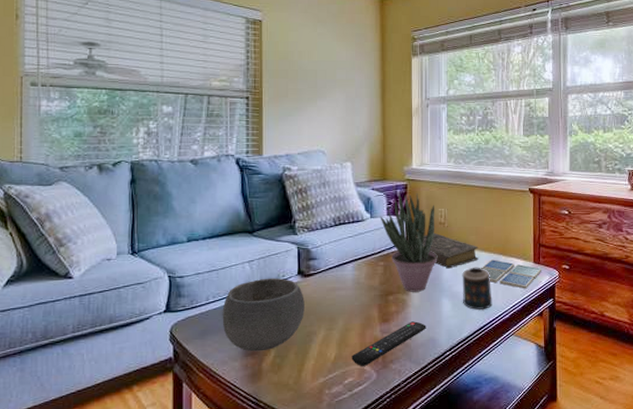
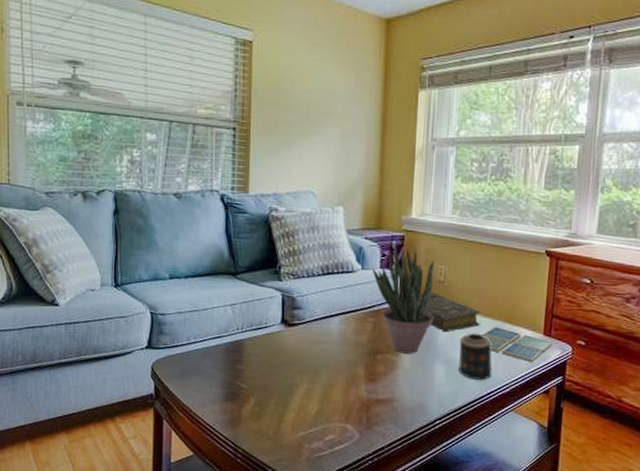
bowl: present [222,277,305,352] -> none [202,323,287,398]
remote control: present [351,321,426,366] -> none [333,384,416,425]

